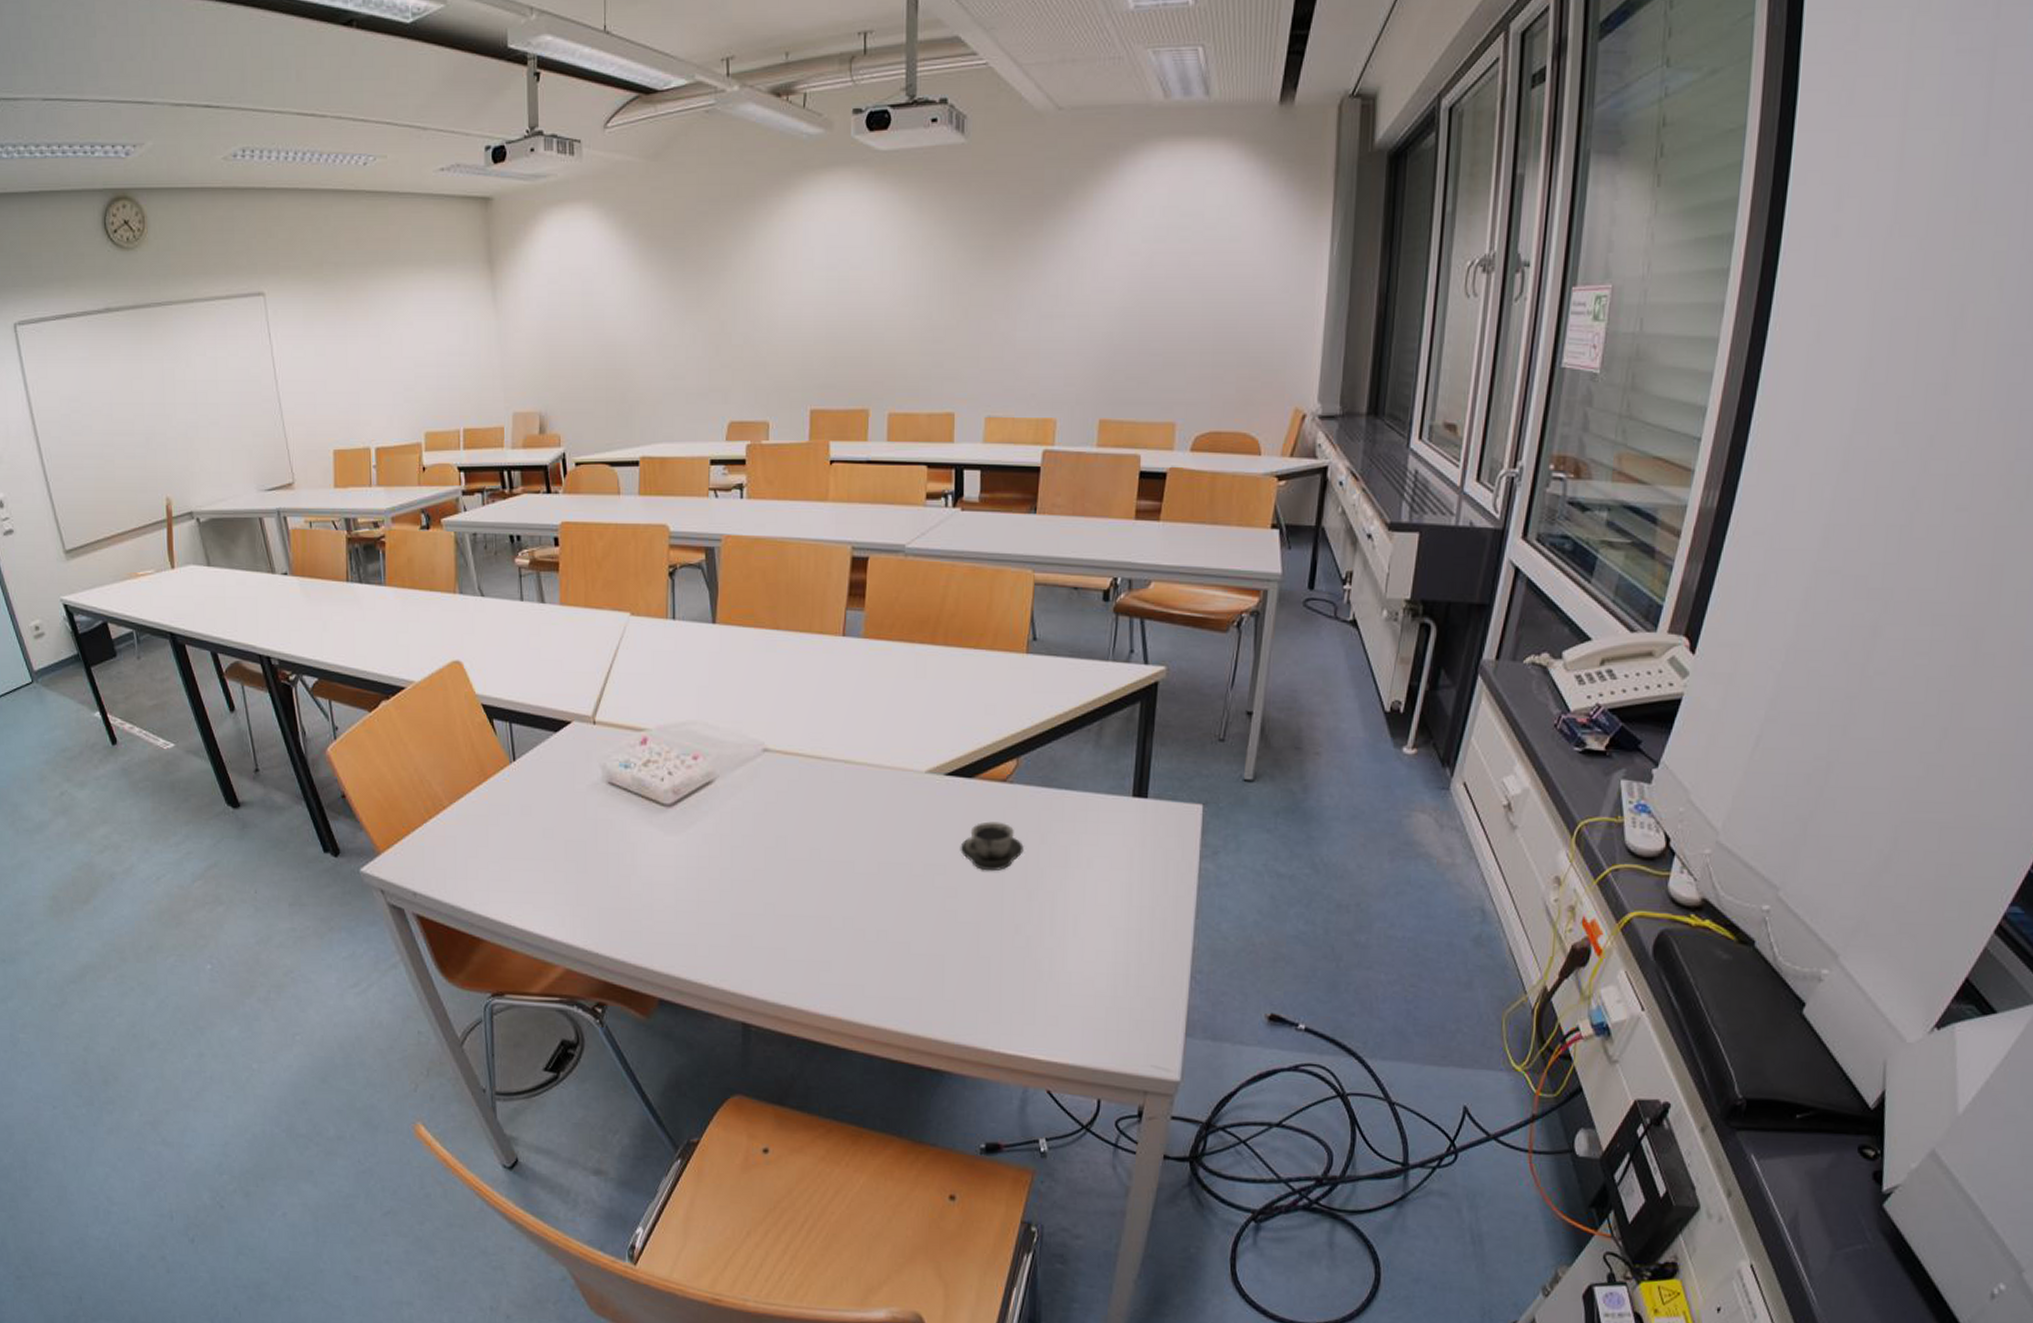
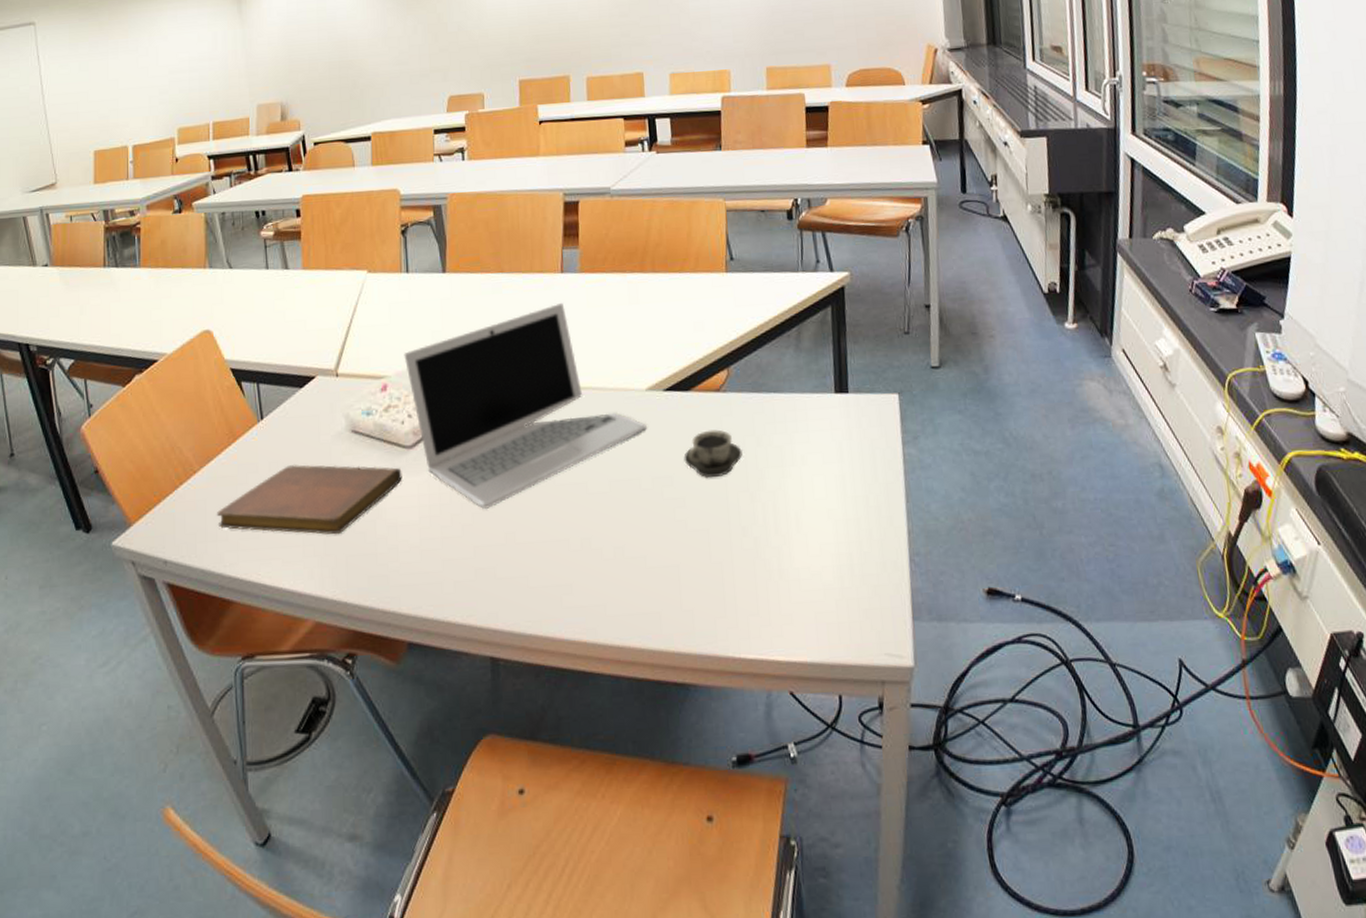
notebook: none [466,811,660,886] -> present [216,465,402,535]
laptop: none [666,668,923,877] -> present [404,302,647,509]

